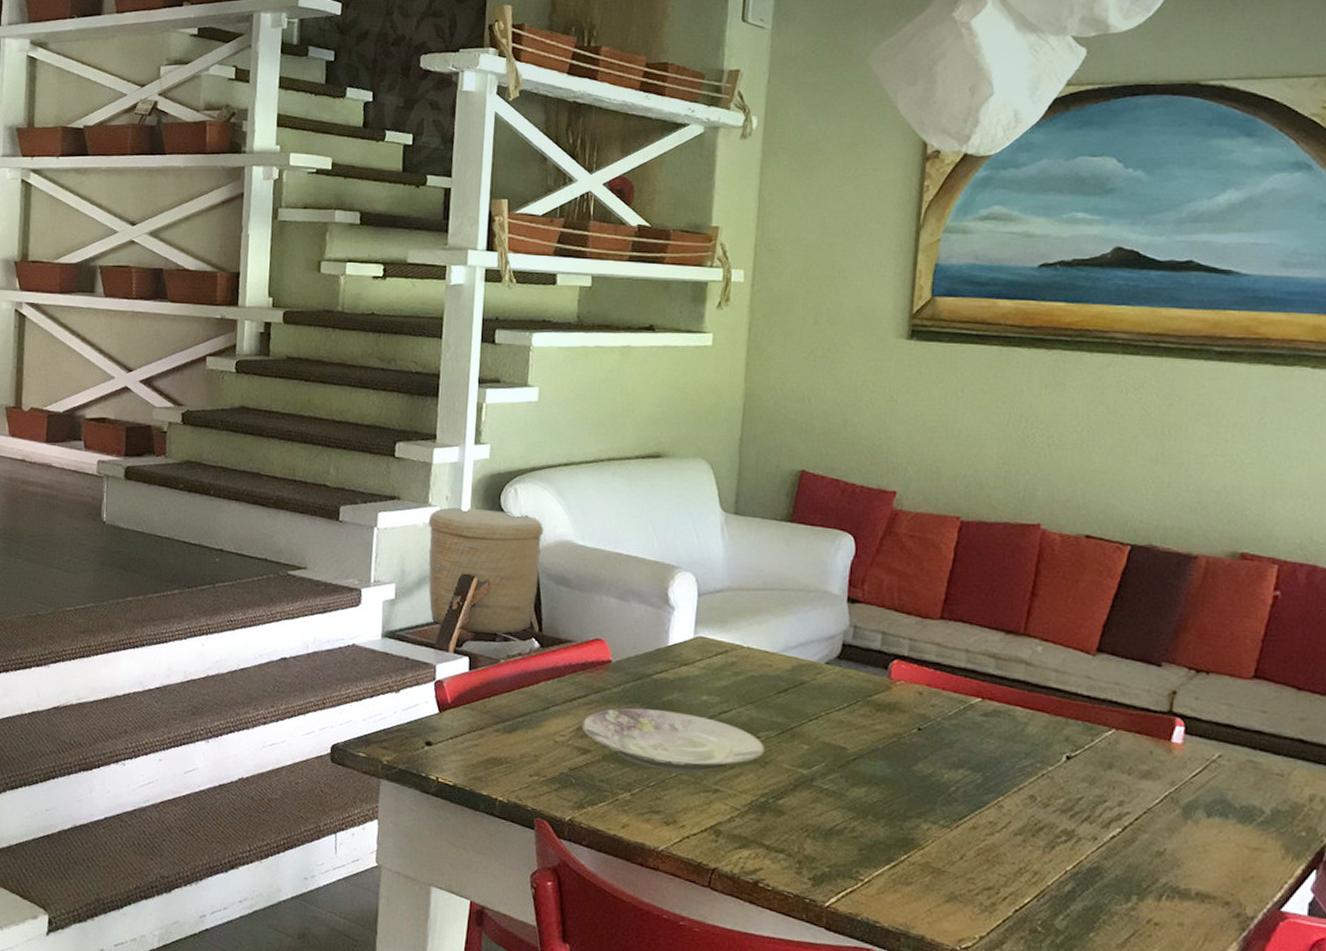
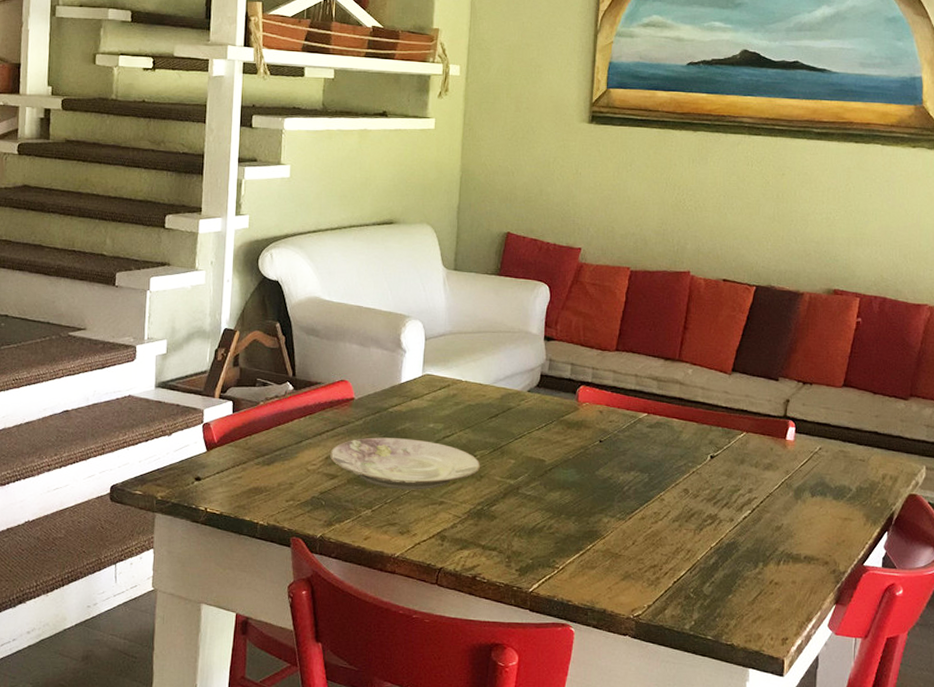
woven basket: present [428,508,543,635] -> none [195,271,295,380]

